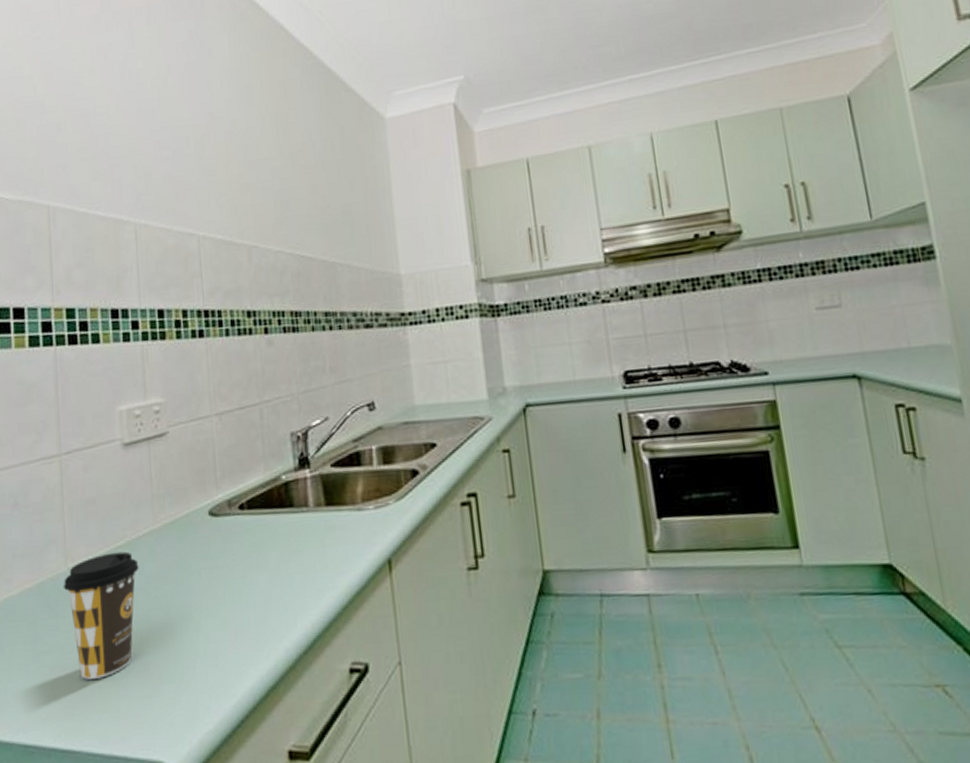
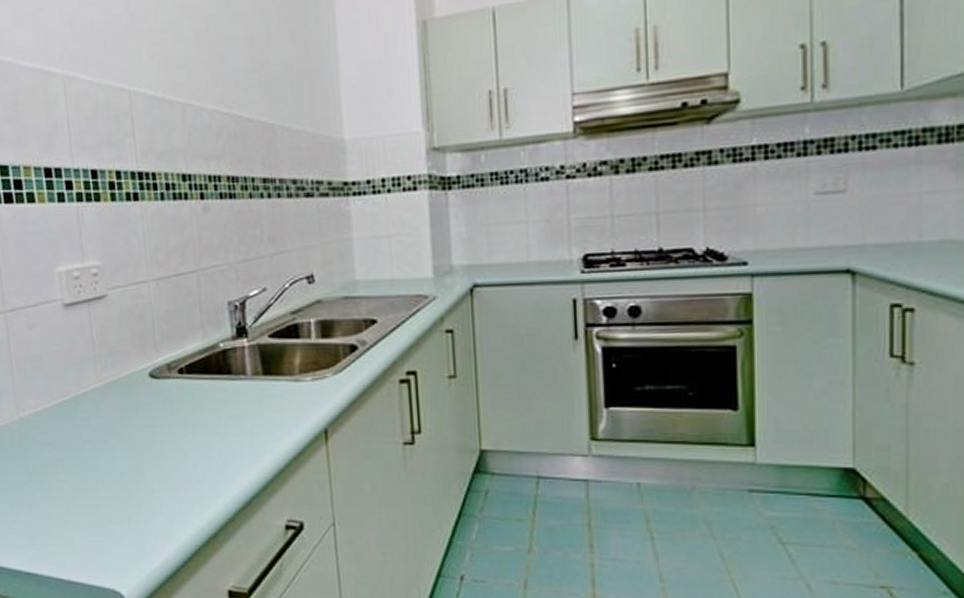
coffee cup: present [63,551,139,680] -> none [16,405,85,516]

